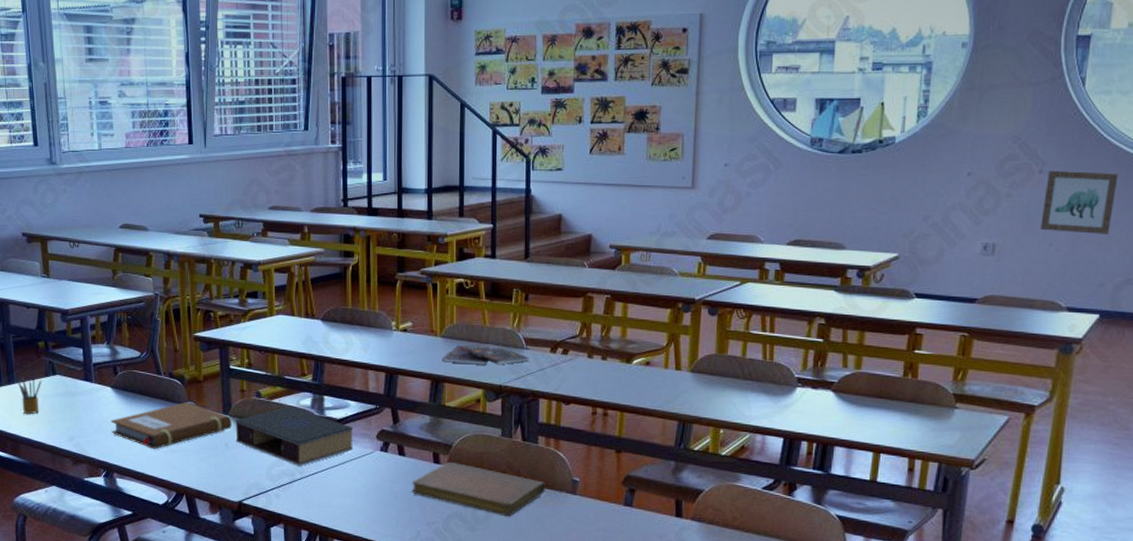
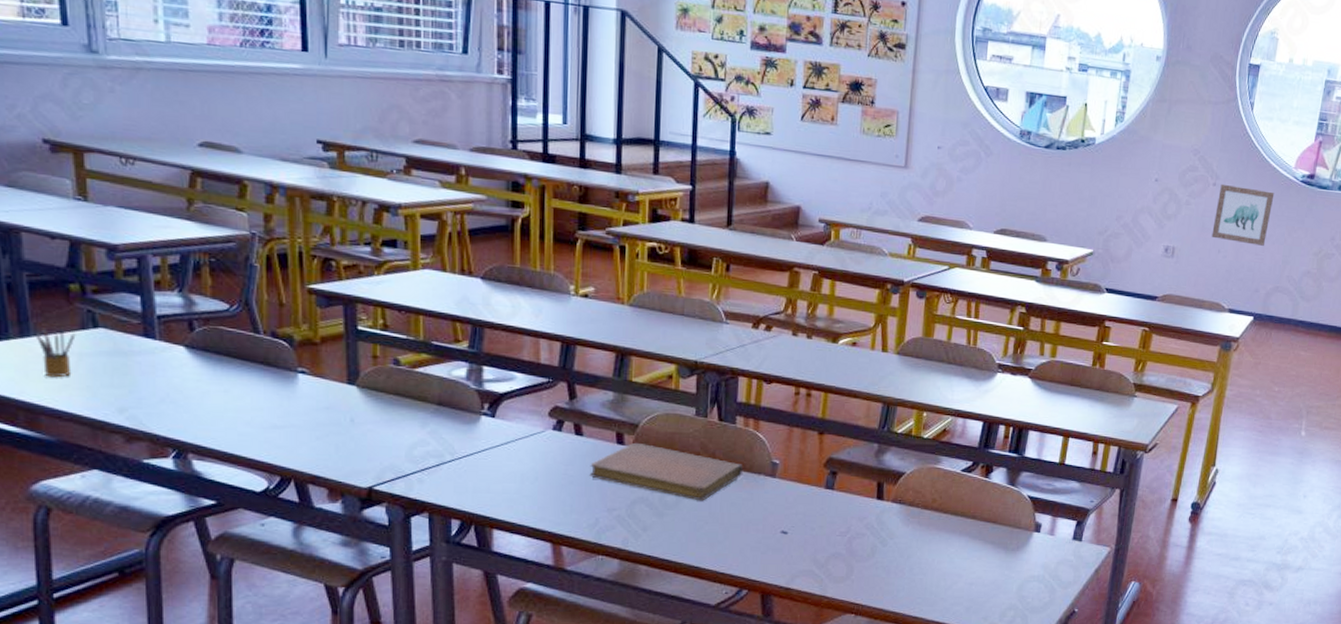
notebook: present [110,402,232,449] -> none [183,367,360,424]
book: present [235,406,354,466] -> none [364,377,520,446]
booklet: present [443,343,529,365] -> none [630,314,729,339]

